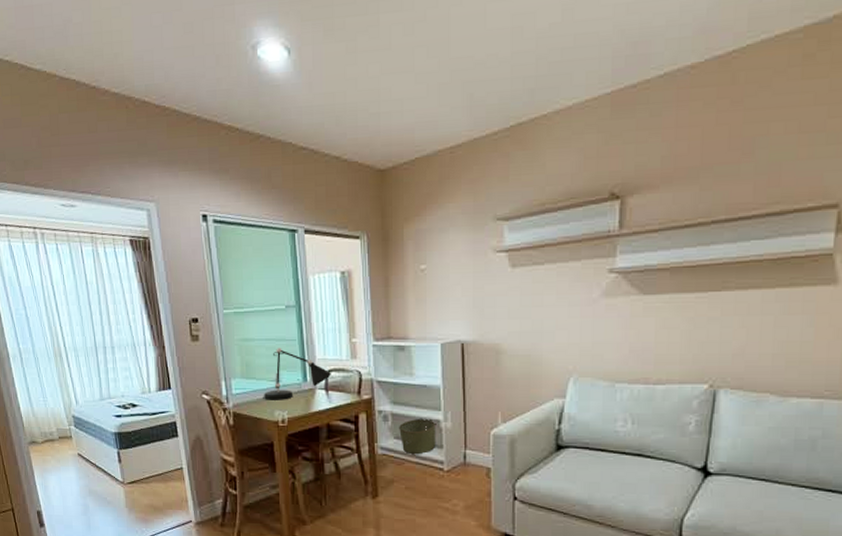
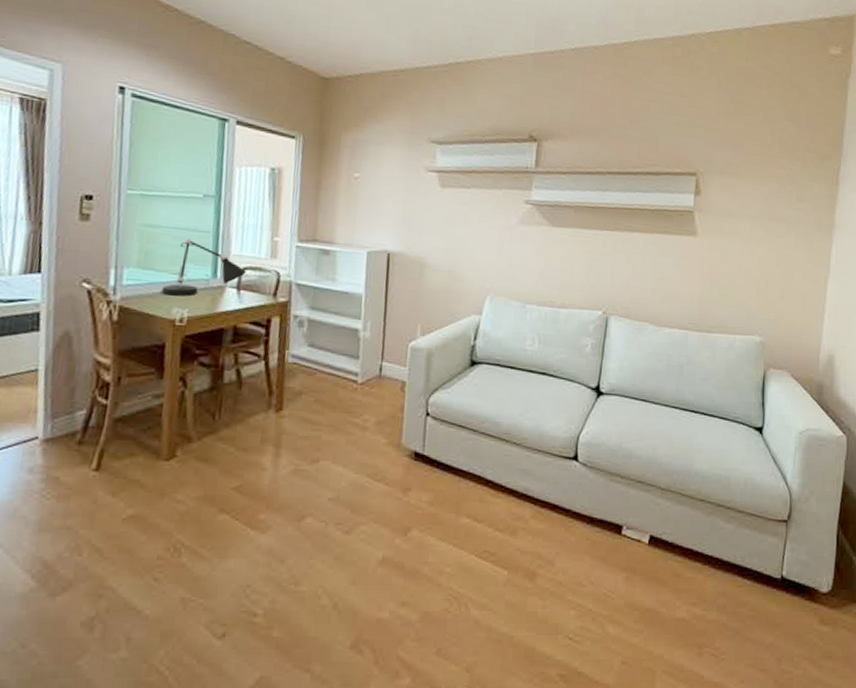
basket: present [399,418,435,455] -> none [314,326,353,365]

